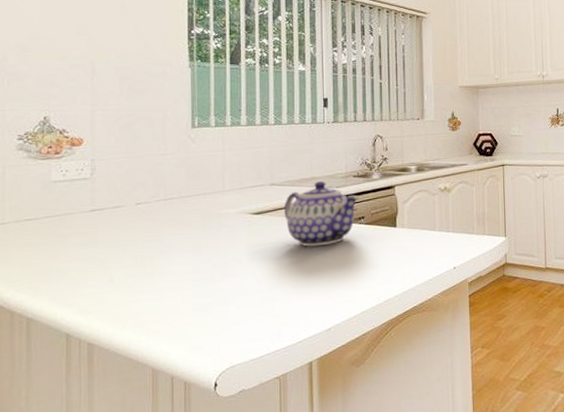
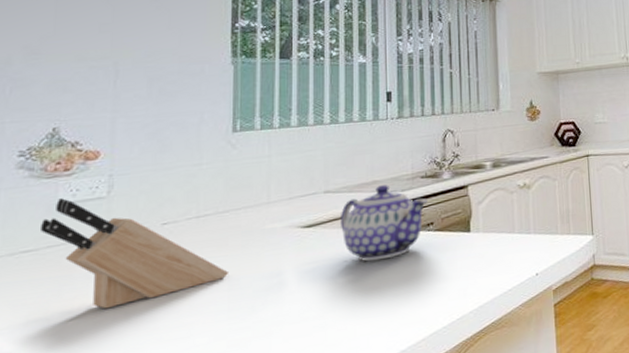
knife block: none [38,177,193,272] -> present [39,198,230,309]

